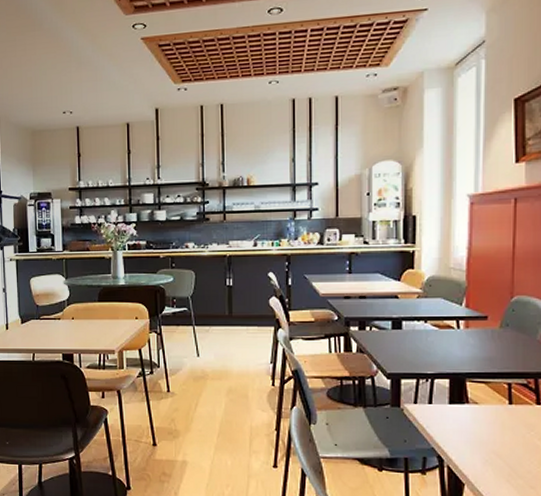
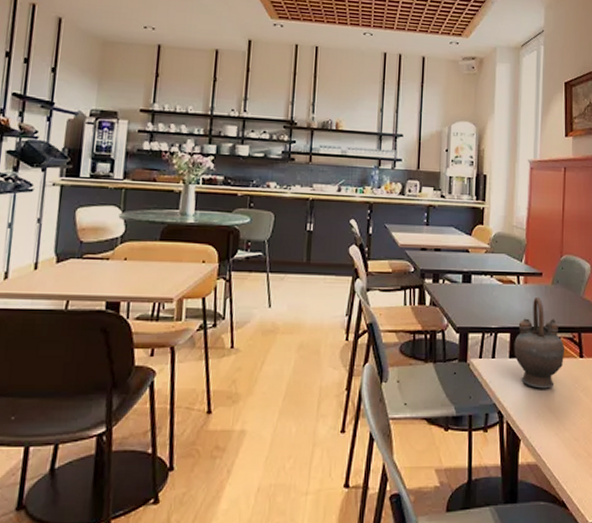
teapot: none [454,341,516,436] -> present [514,296,564,389]

